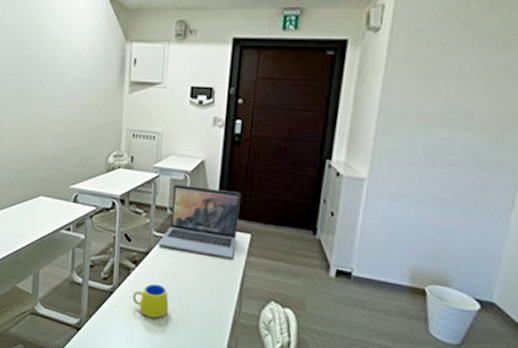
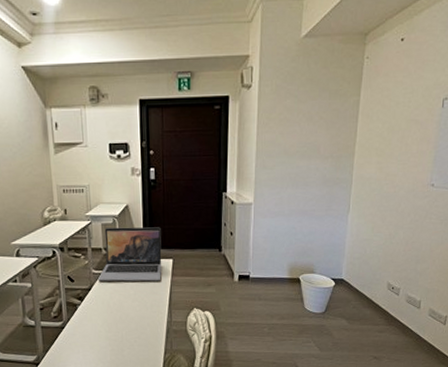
mug: present [132,283,169,318] -> none [81,312,113,341]

